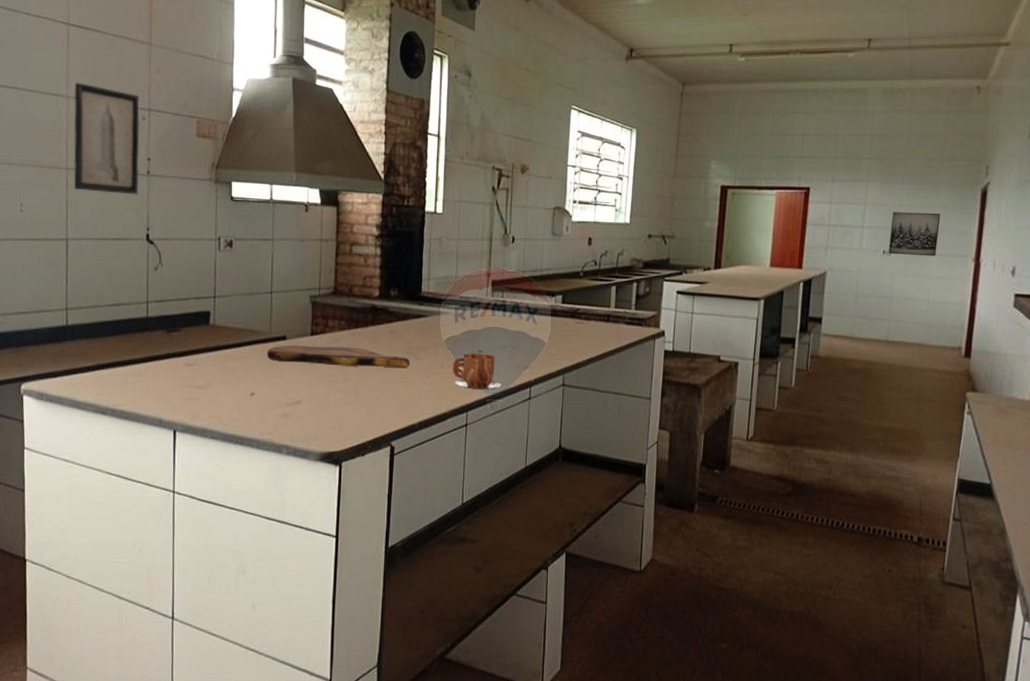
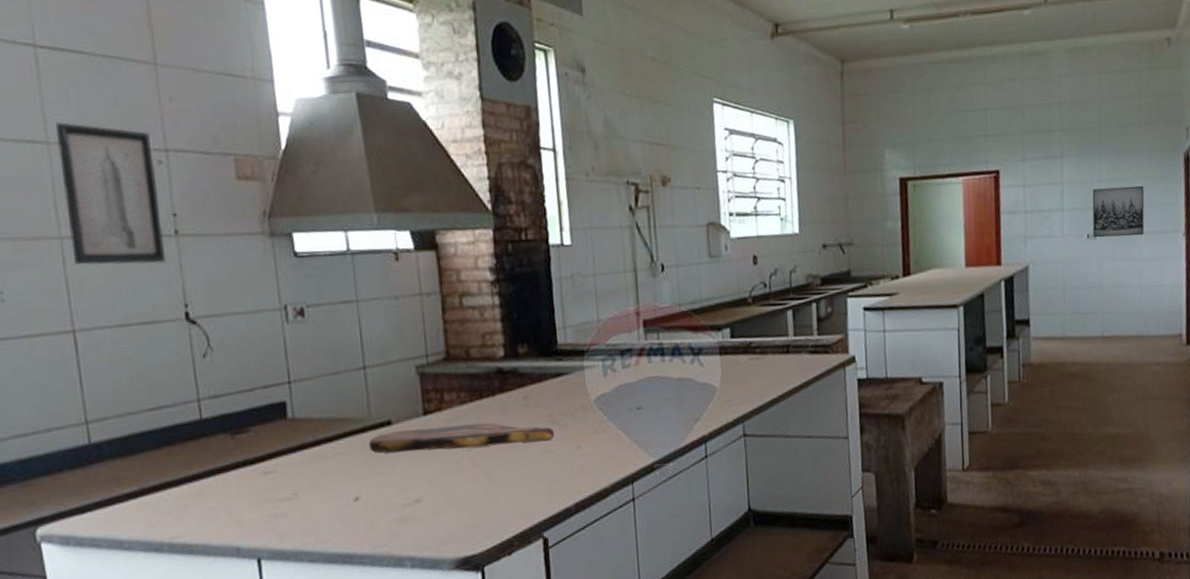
mug: present [453,353,502,390] -> none [607,410,670,456]

